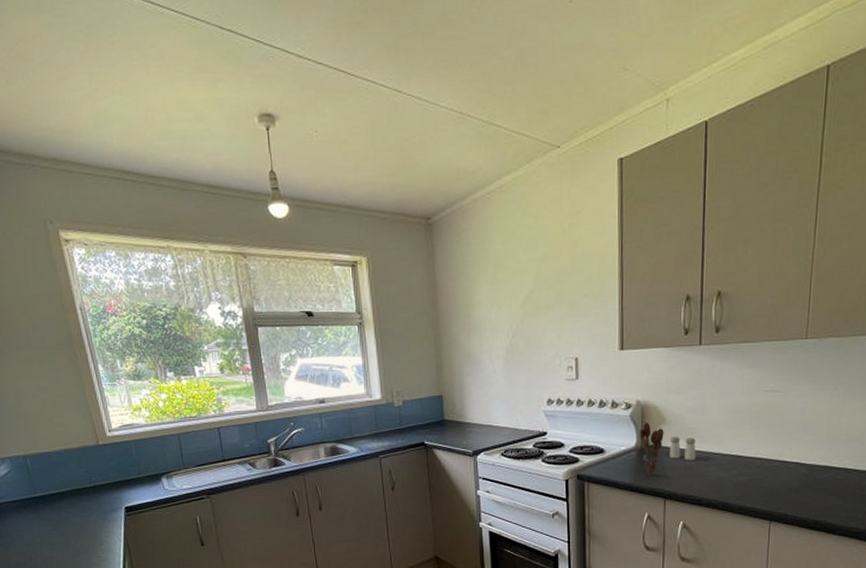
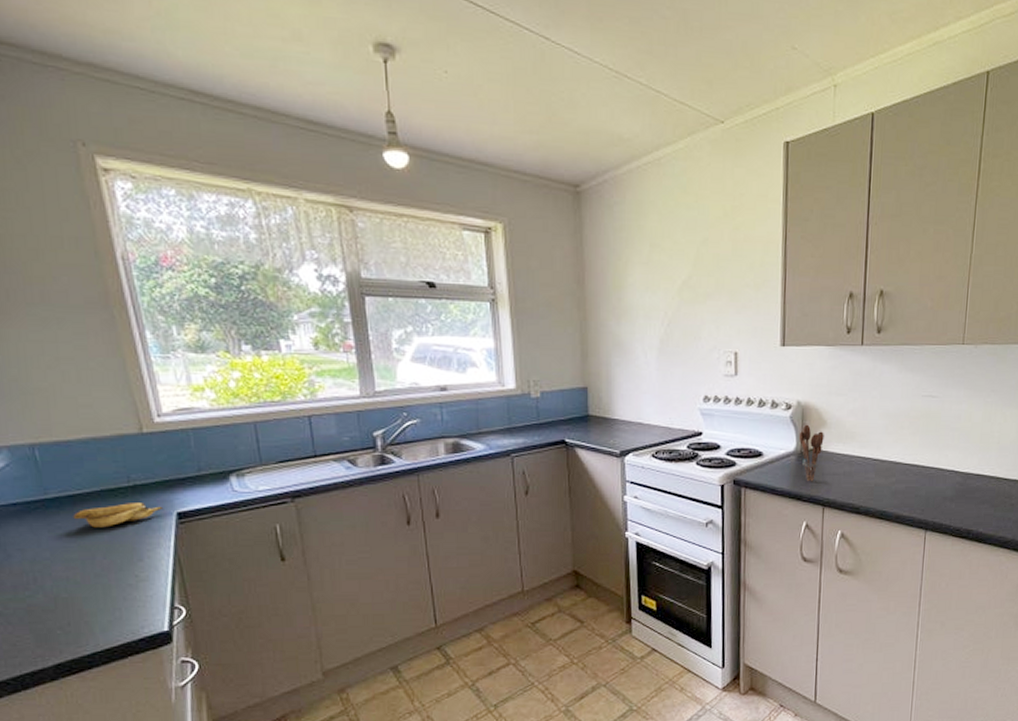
banana: none [54,499,116,519] -> present [73,503,164,528]
salt and pepper shaker: present [670,436,697,460] -> none [829,440,856,466]

